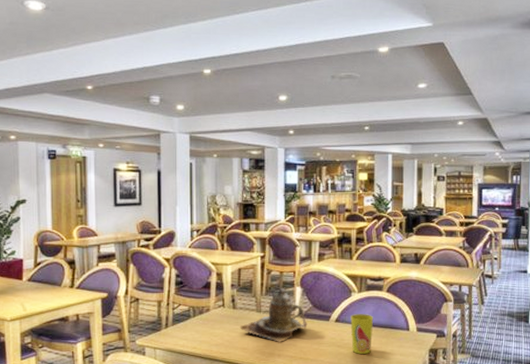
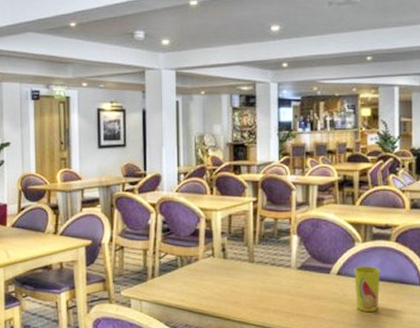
teapot: present [239,288,308,342] -> none [230,237,306,296]

